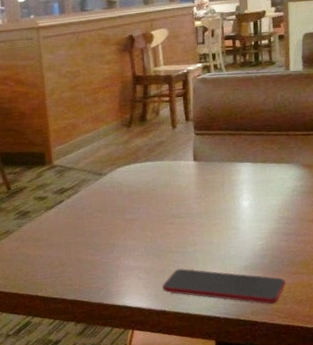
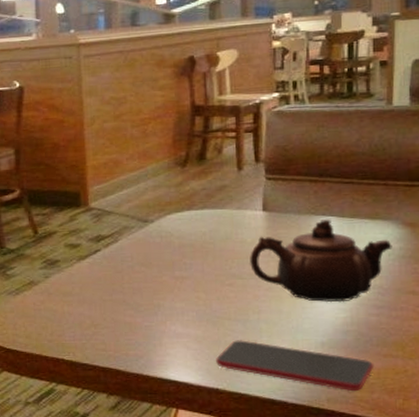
teapot: none [185,165,295,233] -> present [249,219,392,303]

